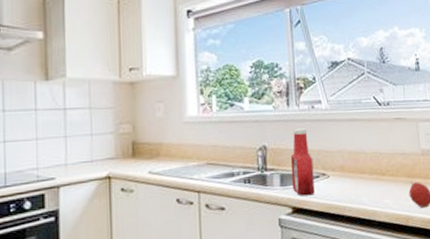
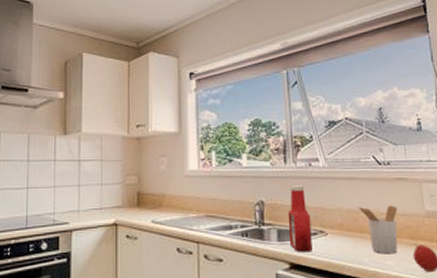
utensil holder: none [359,145,395,193] -> present [358,205,398,254]

